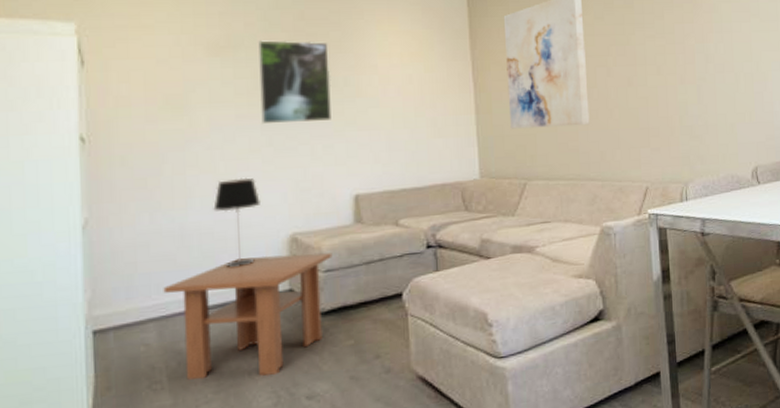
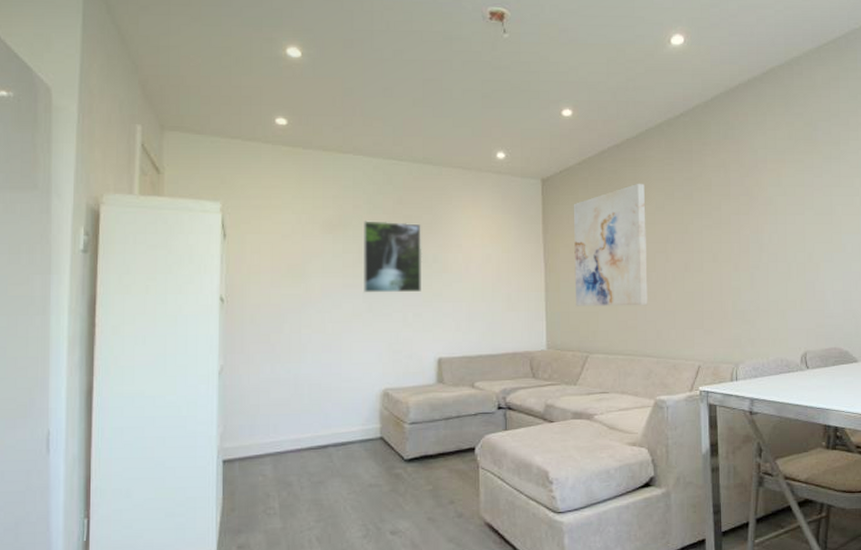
coffee table: present [163,253,333,380] -> none [279,407,417,510]
table lamp: present [213,177,260,267] -> none [321,338,360,414]

